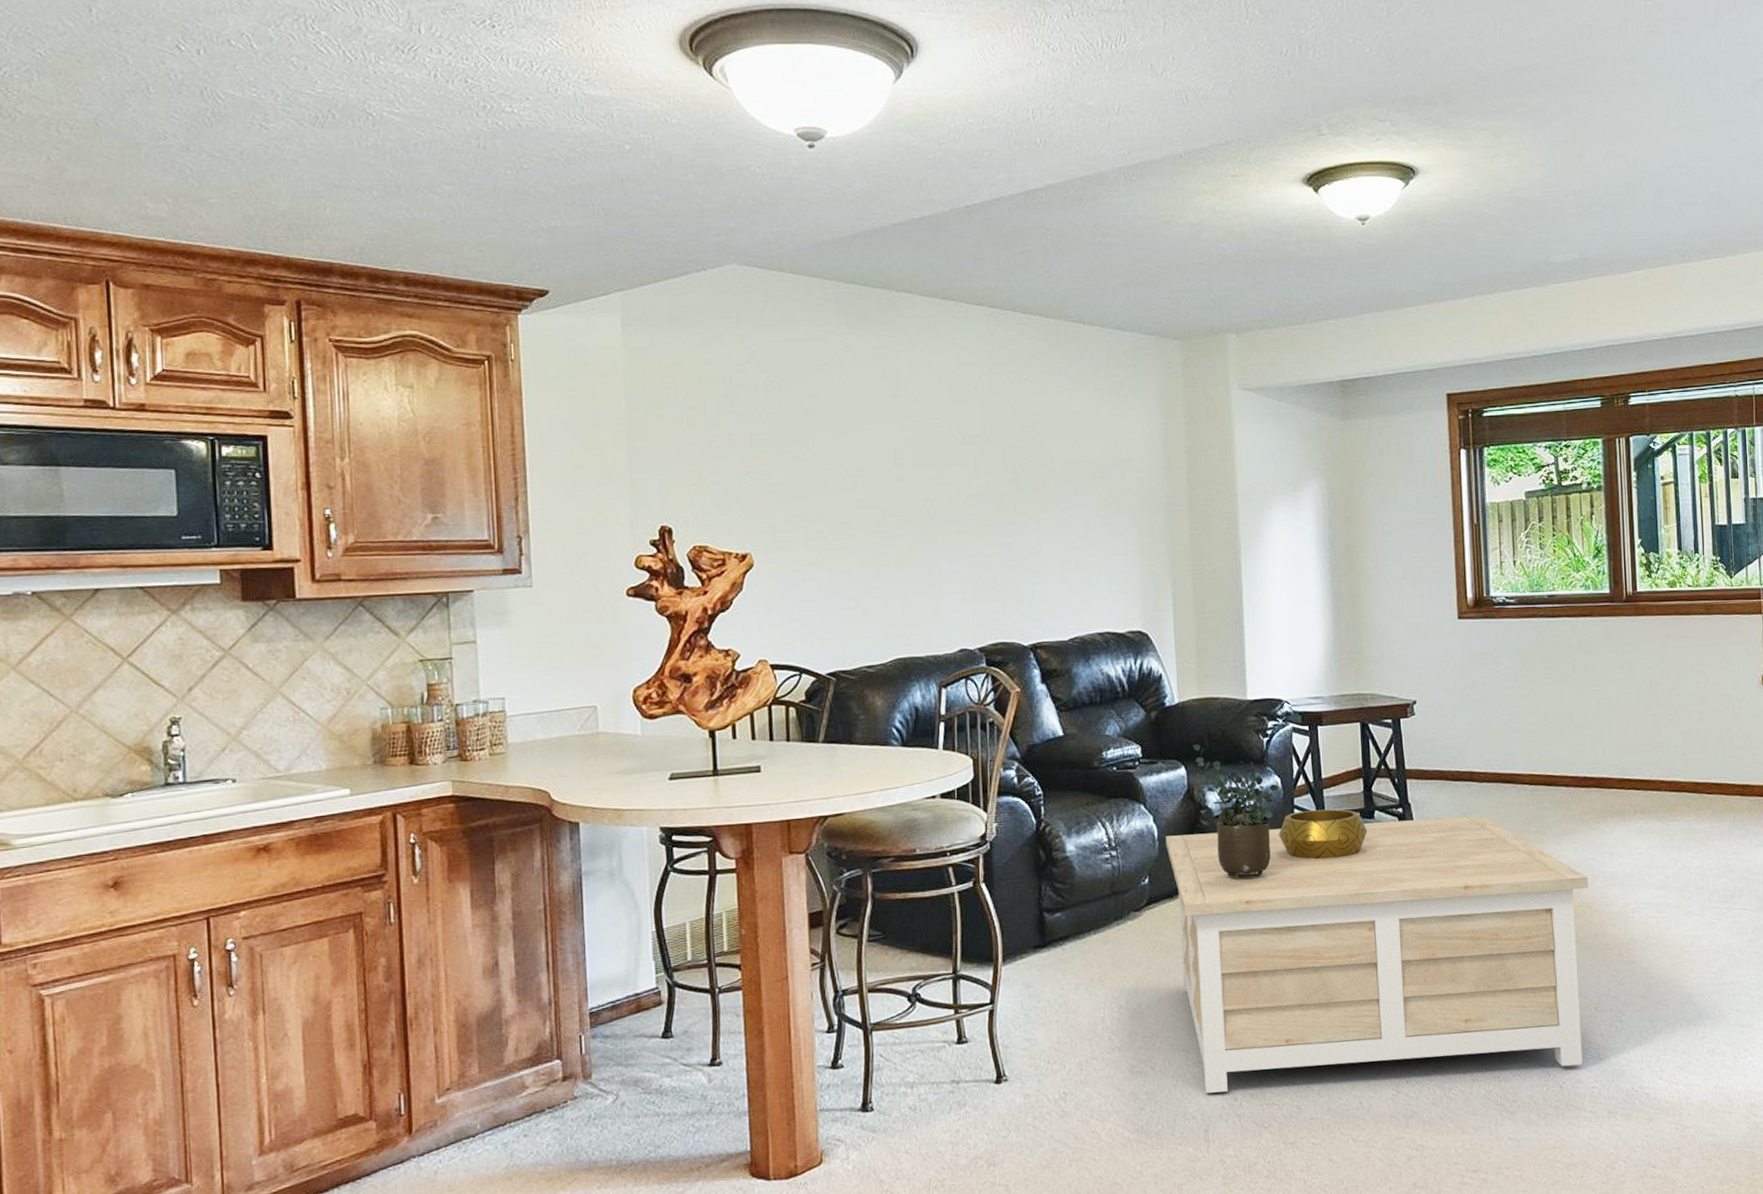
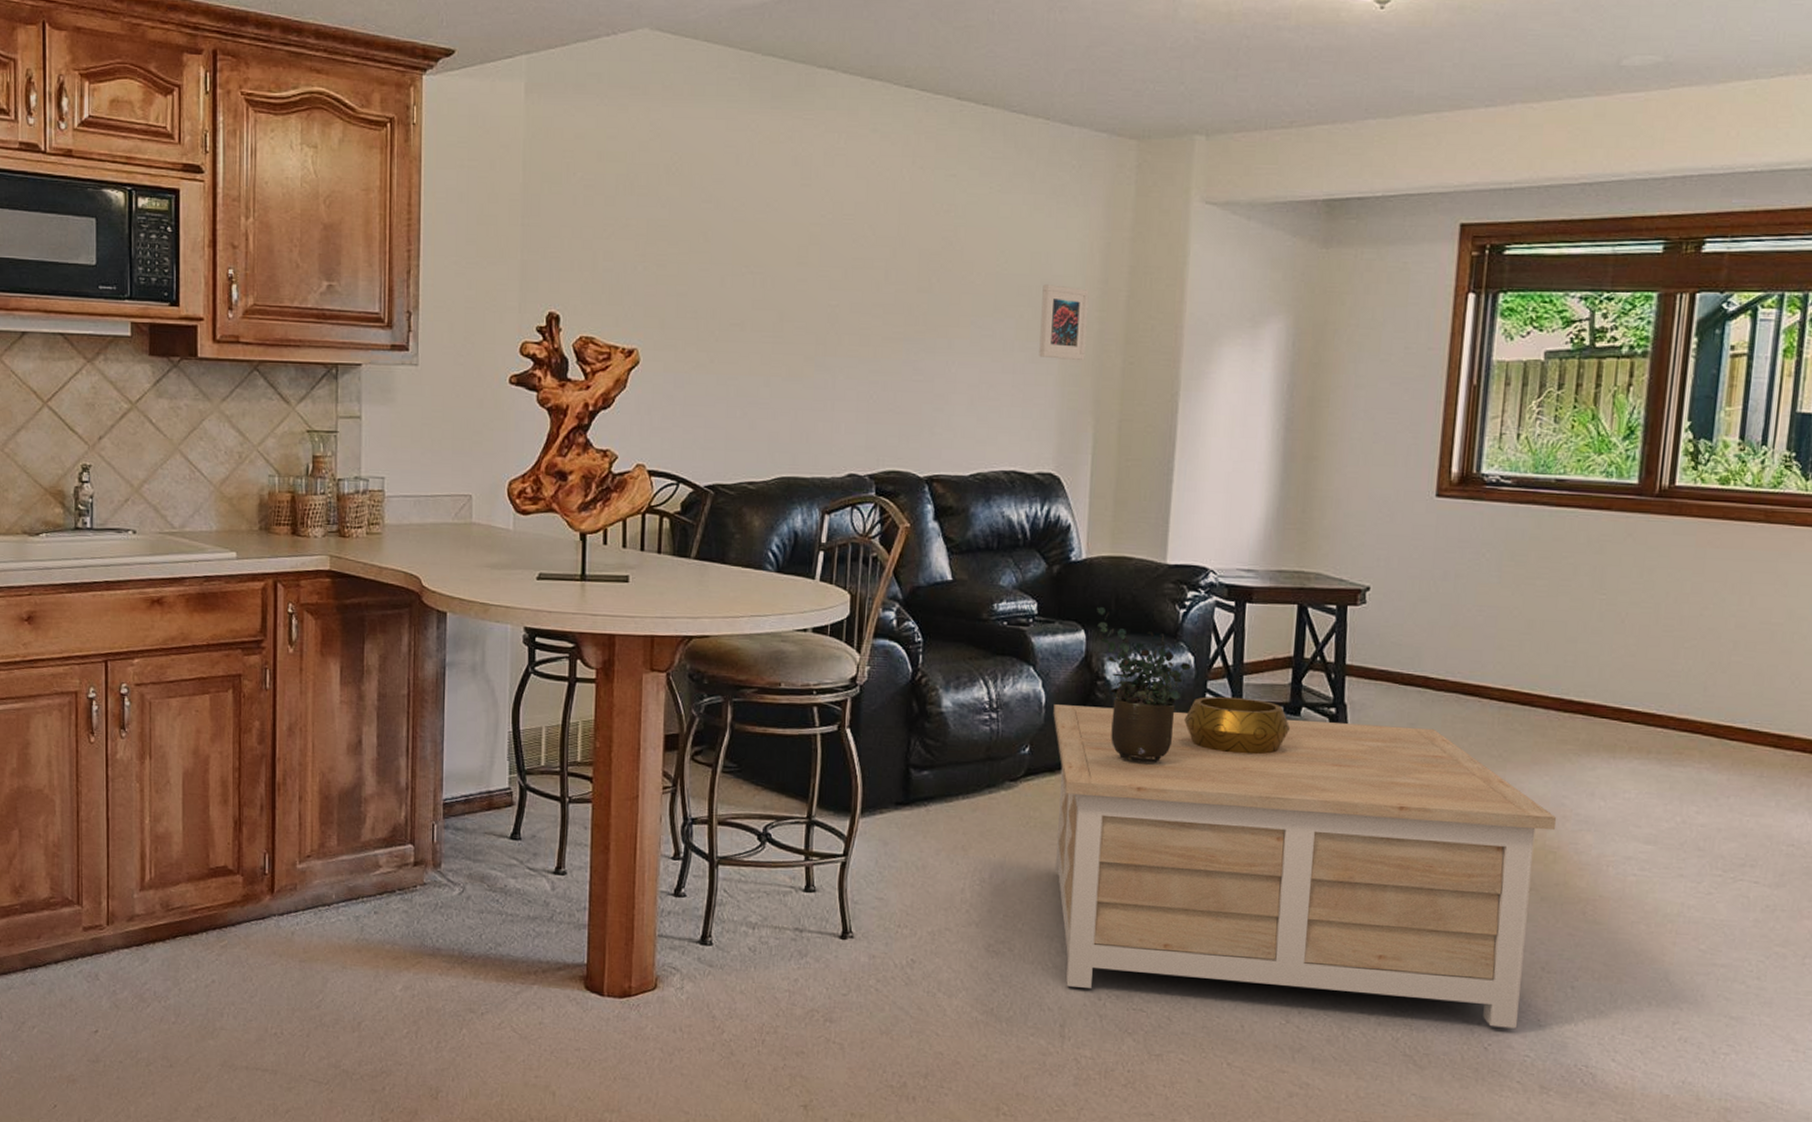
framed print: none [1114,467,1158,531] -> present [1039,284,1089,361]

